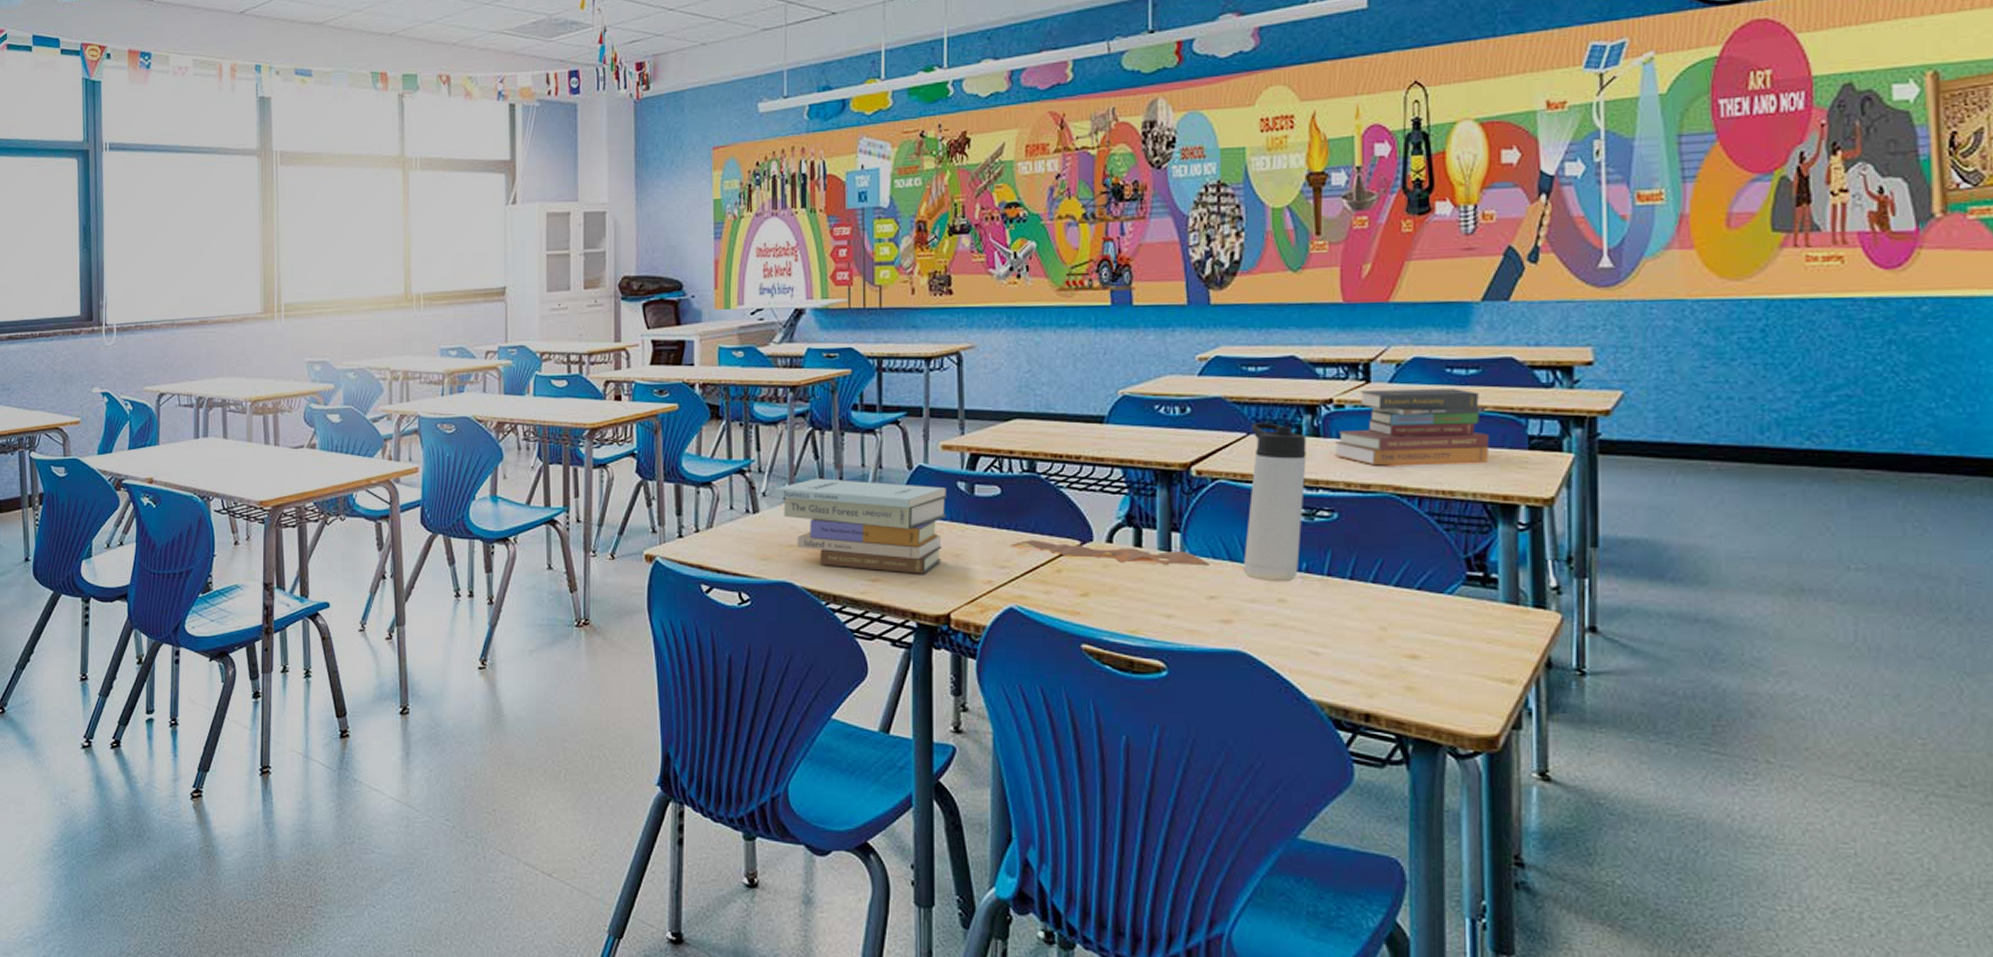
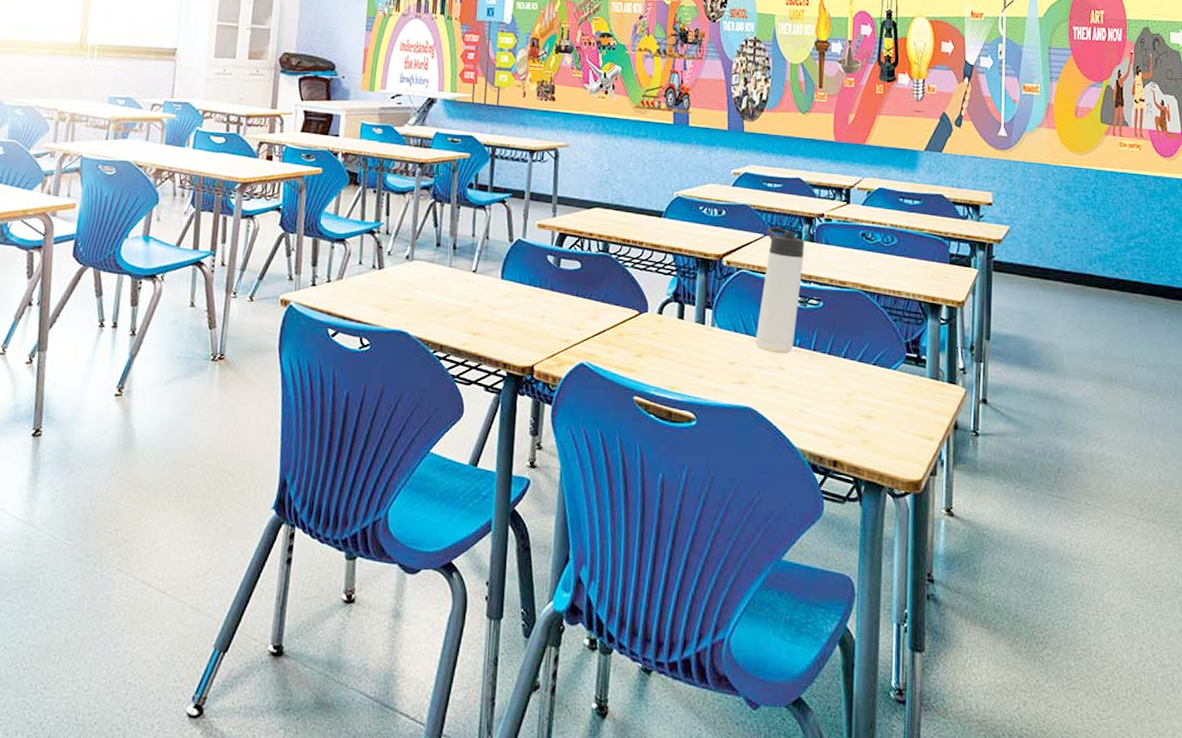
books: present [774,478,948,574] -> none [397,243,539,331]
papers: present [1011,540,1210,567] -> none [586,308,732,338]
books: present [1334,389,1489,466] -> none [822,209,925,272]

